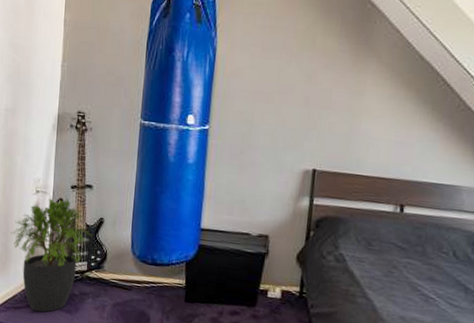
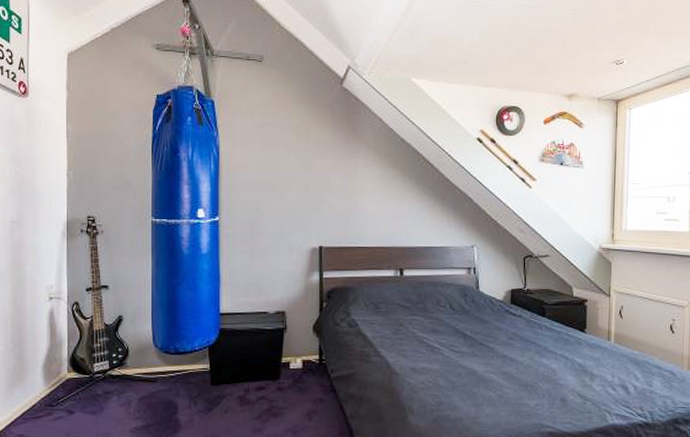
potted plant: present [10,198,92,313] -> none [25,301,111,418]

